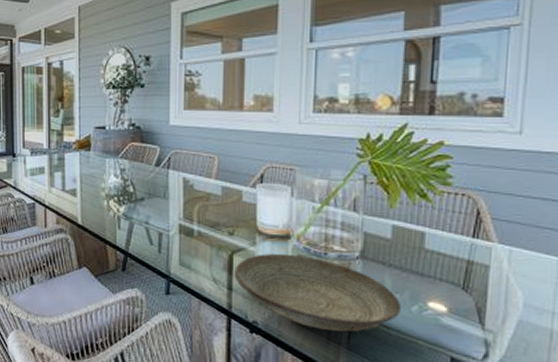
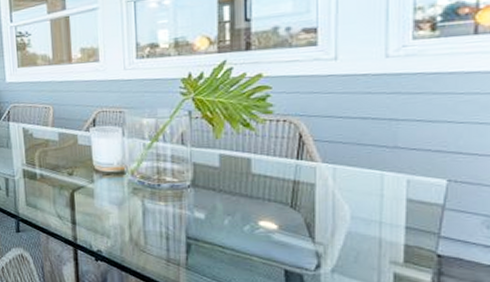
decorative bowl: present [235,253,402,332] -> none [76,188,235,254]

